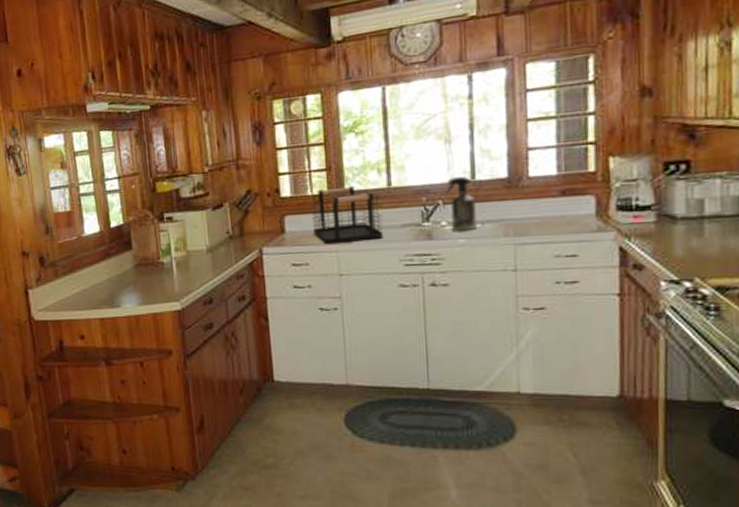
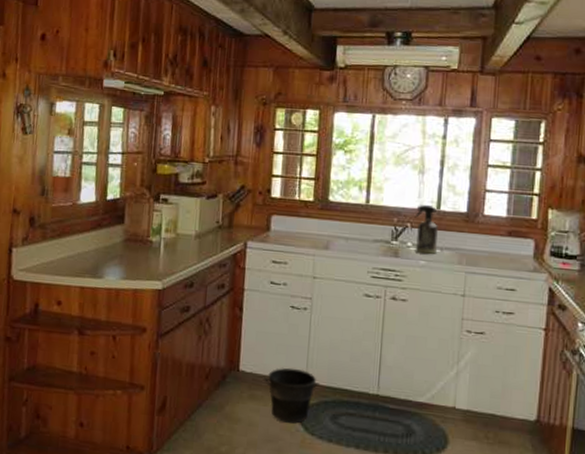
bucket: none [301,372,362,428] -> present [264,367,320,424]
dish rack: present [310,186,384,245] -> none [295,196,359,250]

